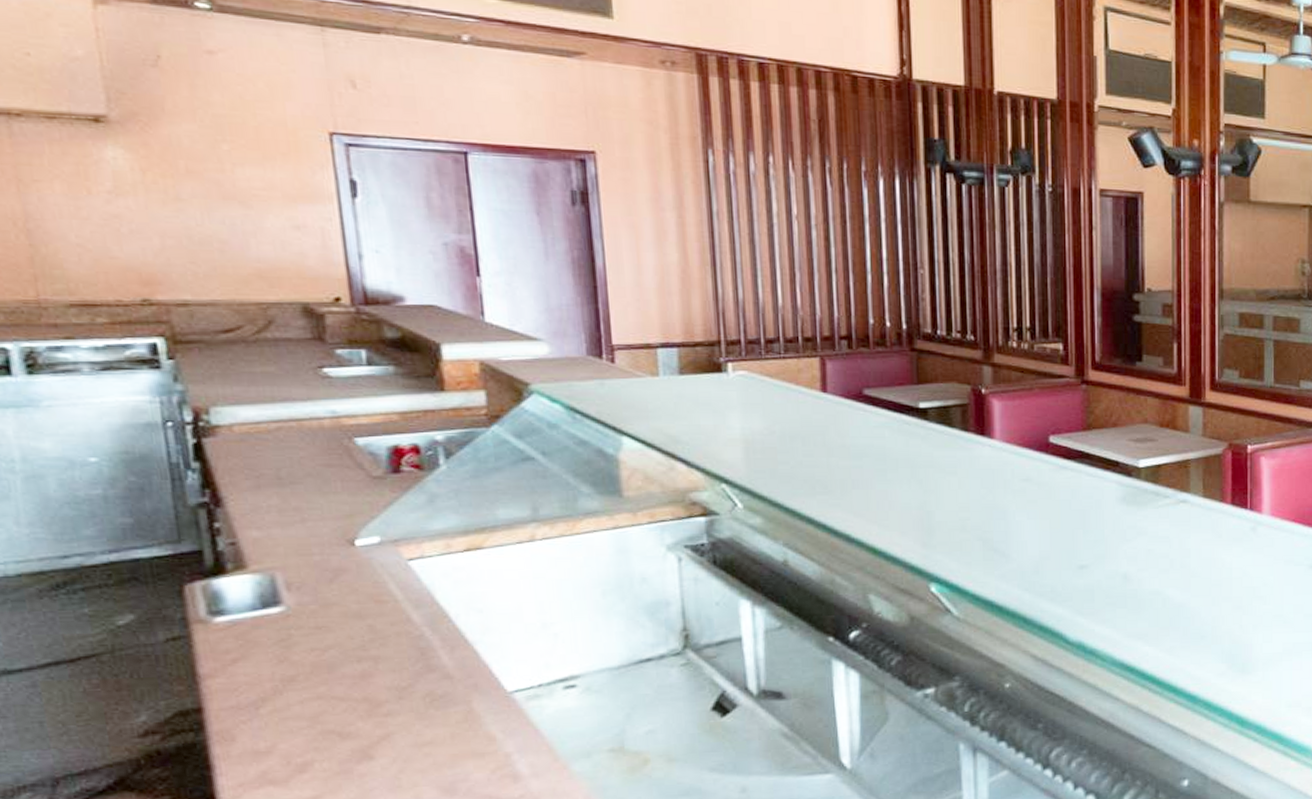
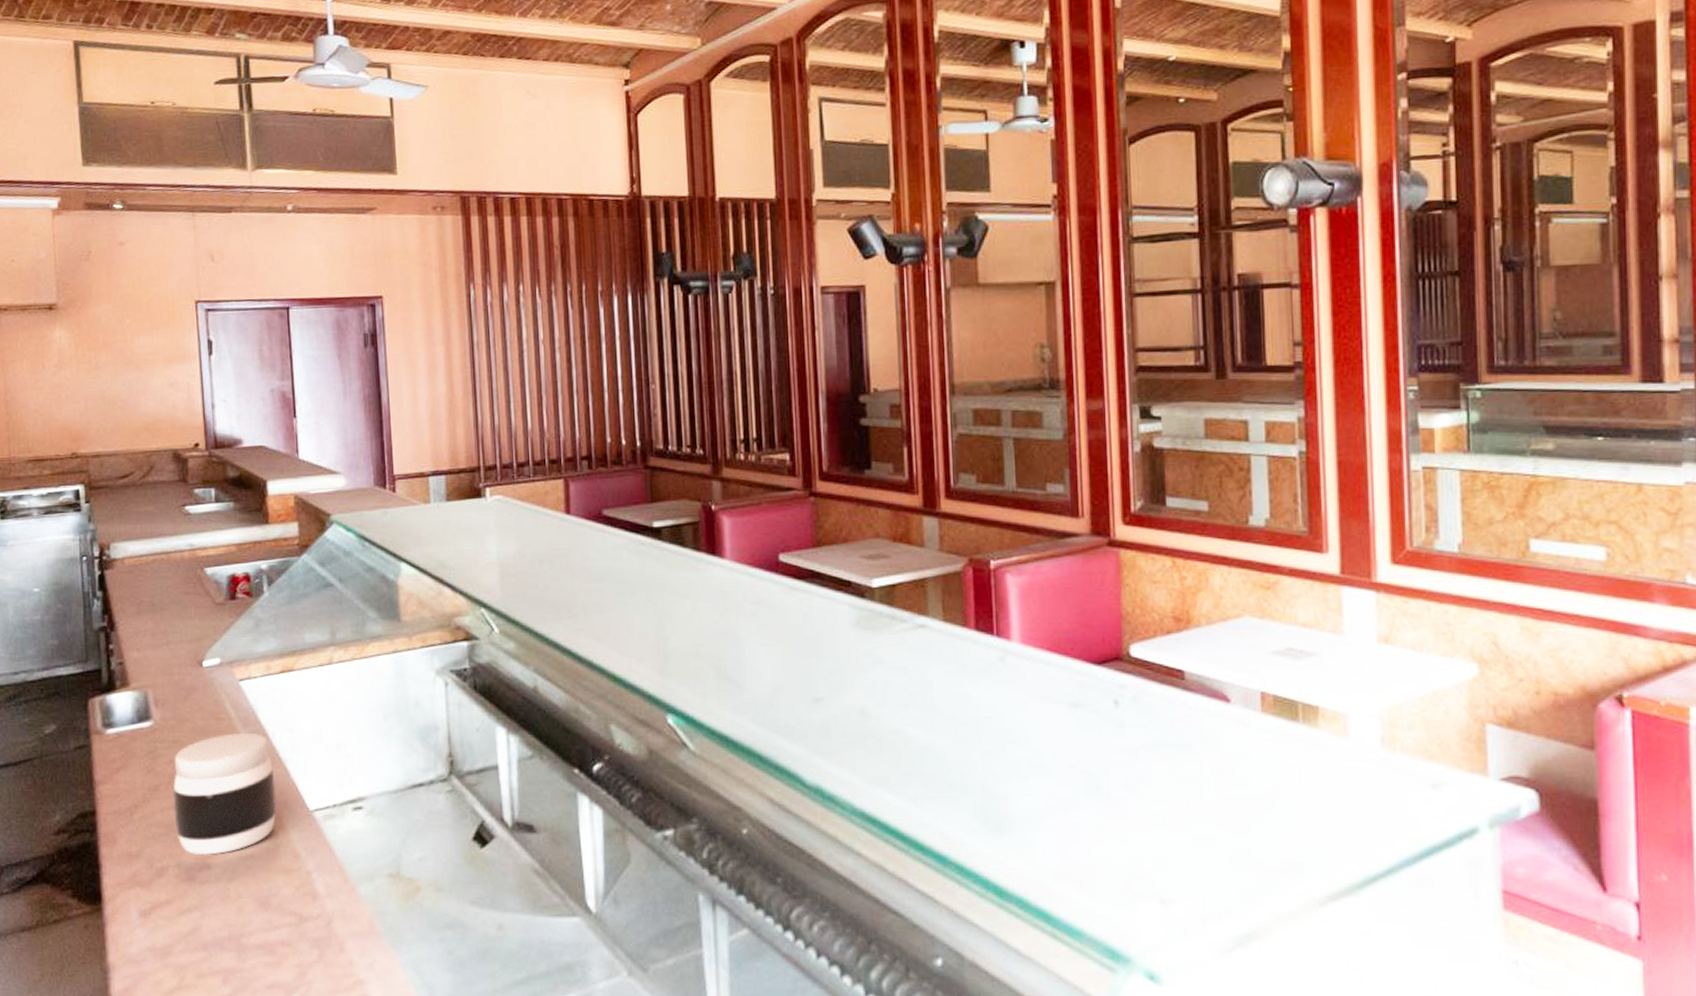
jar: none [316,614,464,747] -> present [173,732,277,856]

